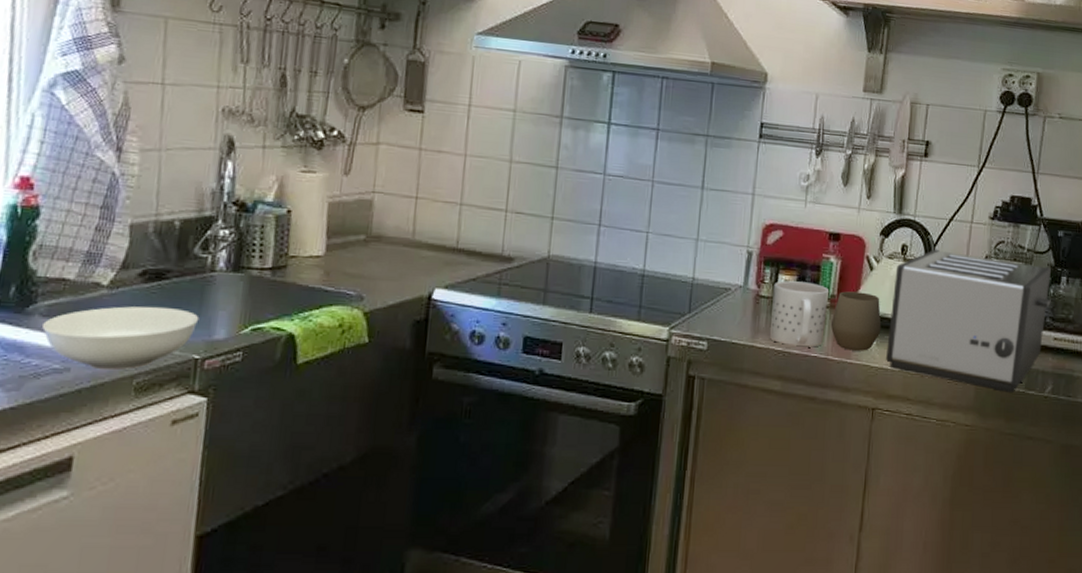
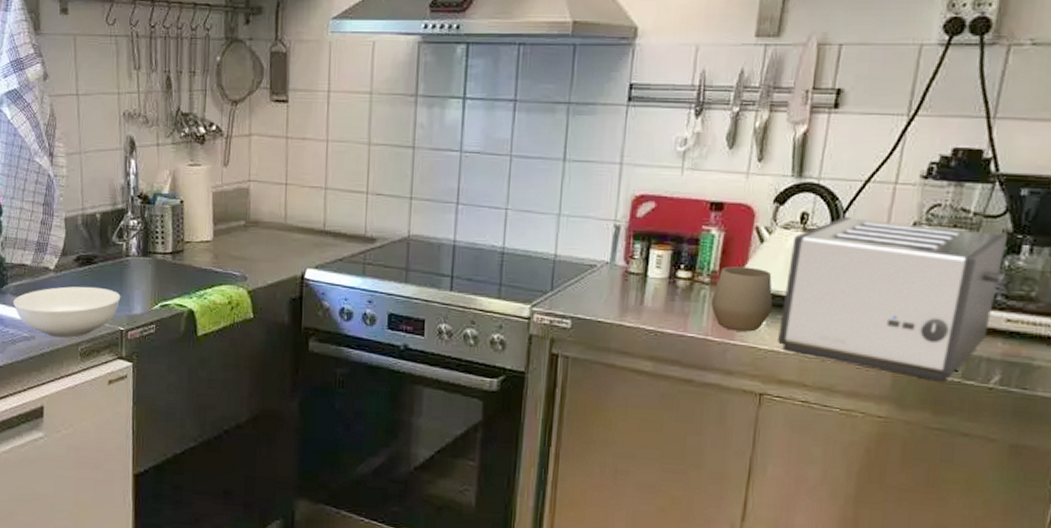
mug: present [769,281,830,347] -> none [639,256,710,327]

